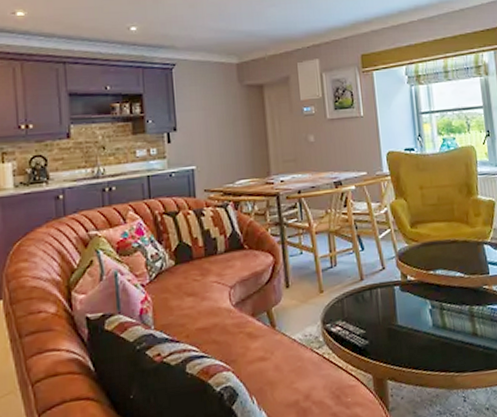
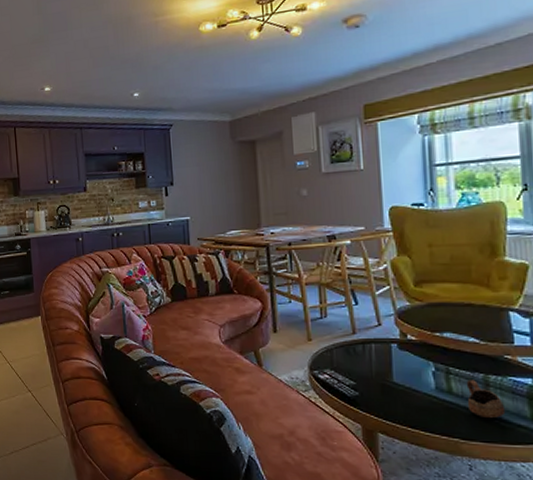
cup: none [456,312,488,348] -> present [466,380,506,419]

